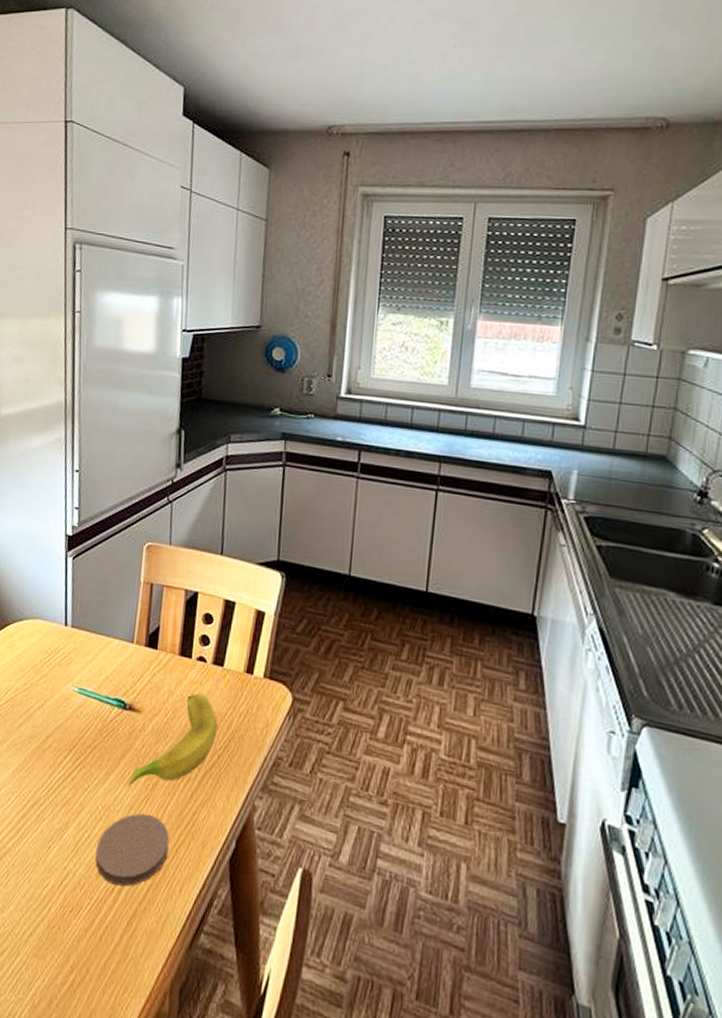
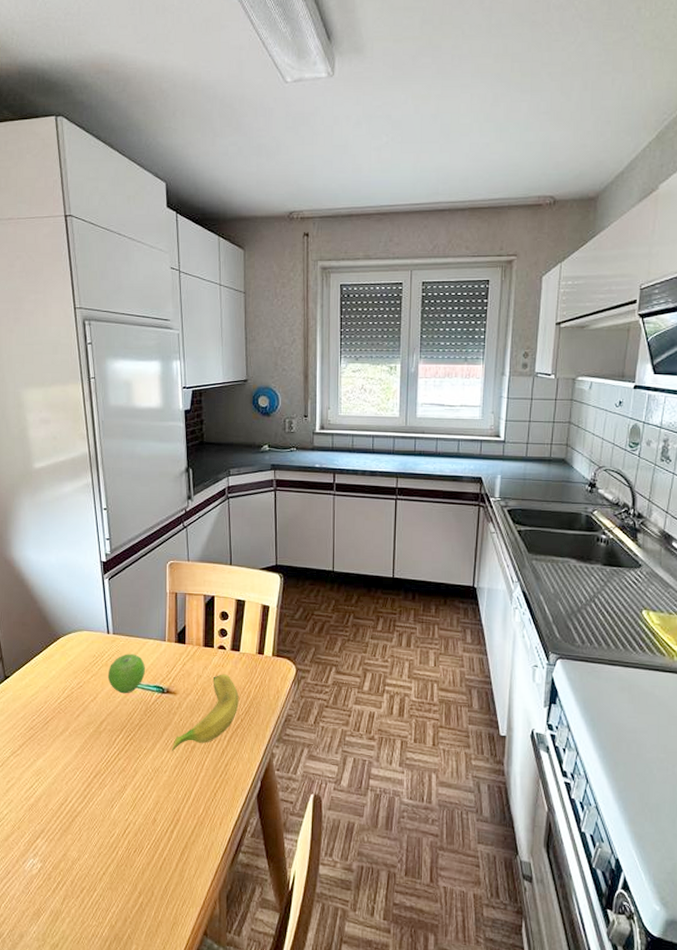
fruit: none [59,653,106,705] -> present [107,654,145,694]
coaster: present [95,813,170,887] -> none [150,771,209,827]

